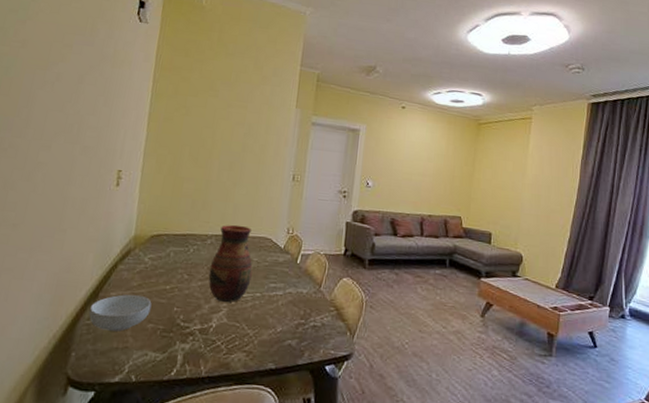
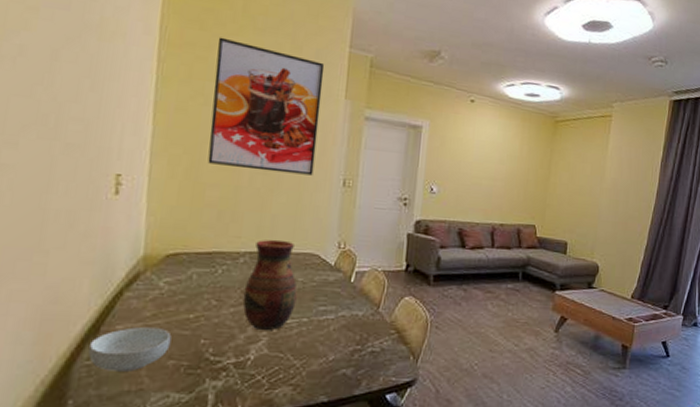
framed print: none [186,61,280,172] -> present [207,37,325,176]

